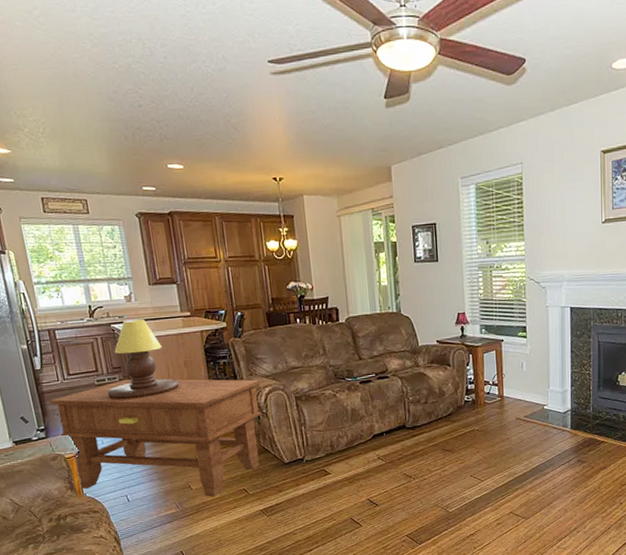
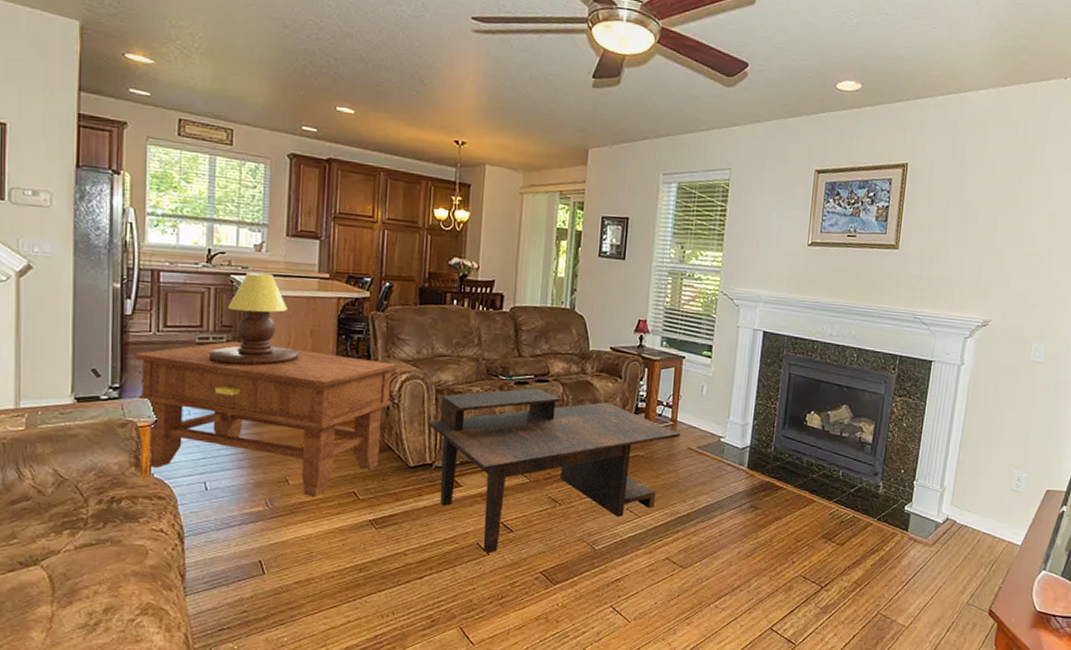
coffee table: none [293,384,508,526] -> present [428,387,680,554]

